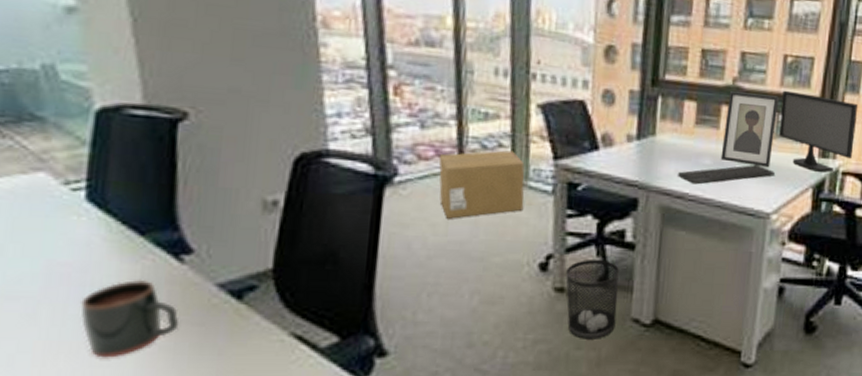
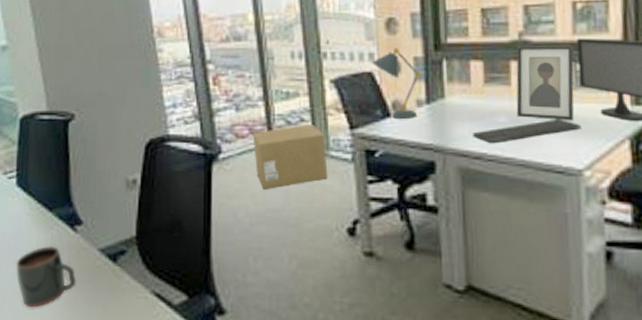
waste bin: present [566,259,620,339] -> none [373,223,428,305]
desk lamp: none [584,77,635,153] -> present [371,48,421,119]

